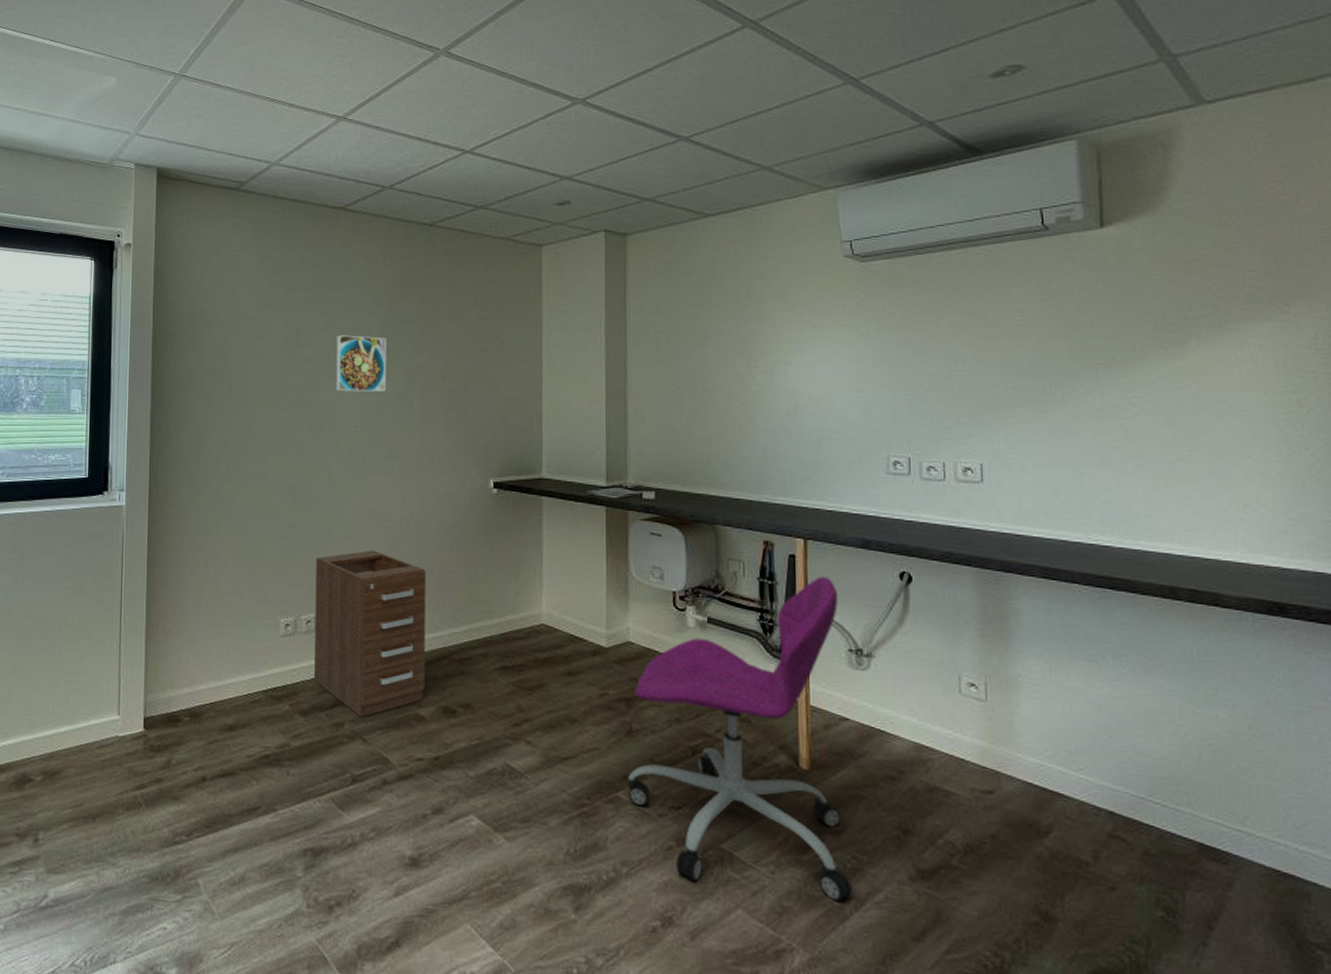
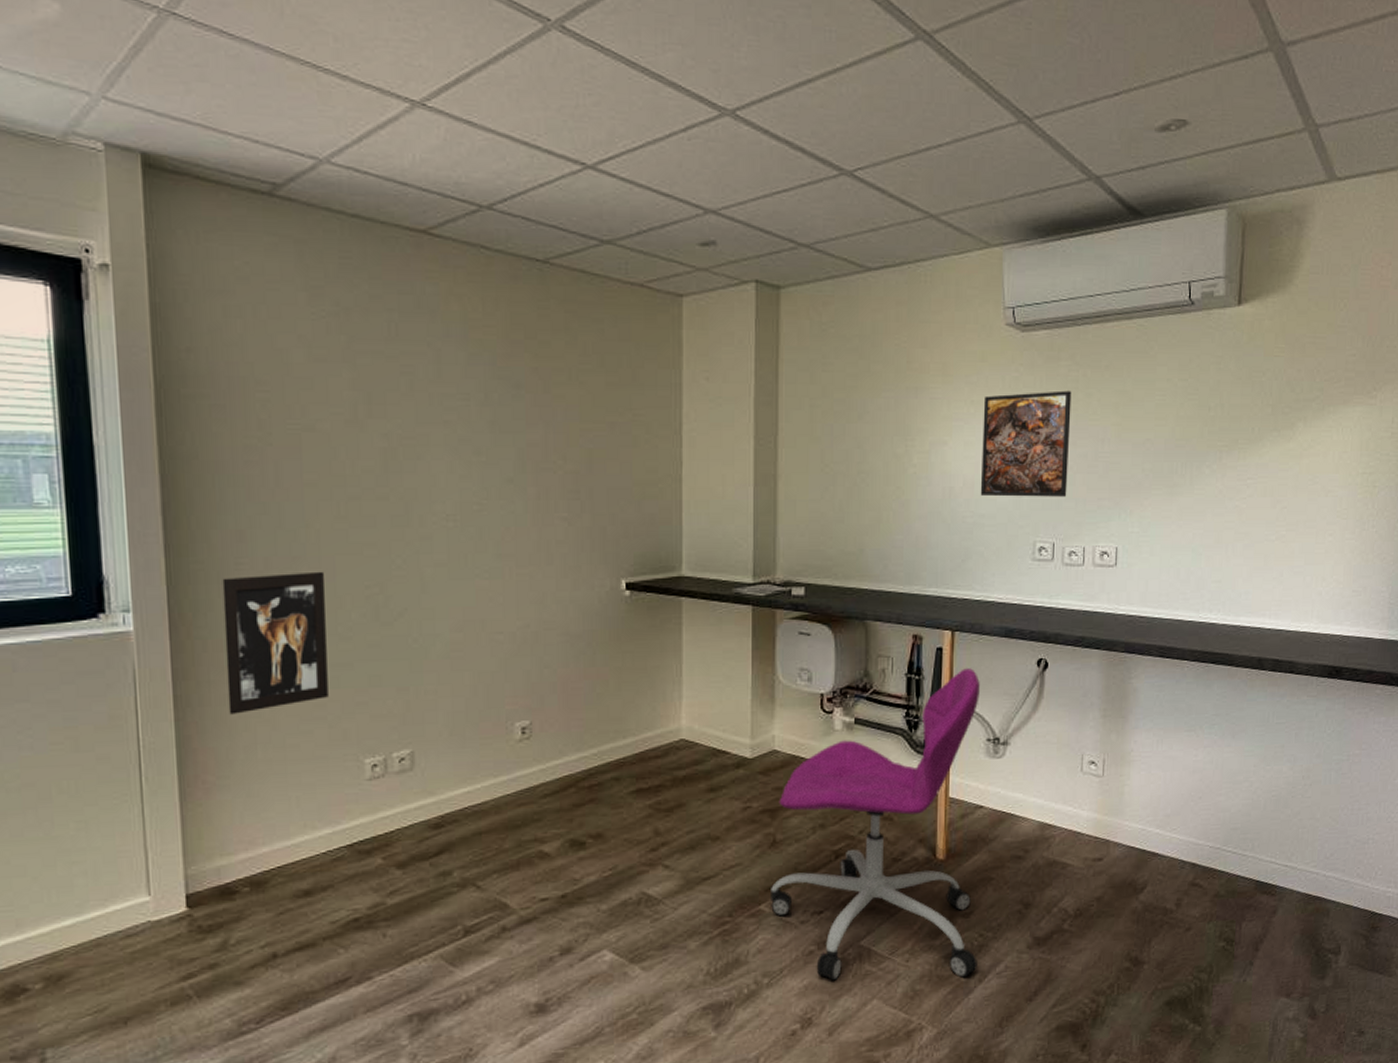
wall art: none [184,465,259,575] -> present [222,571,328,715]
filing cabinet: present [314,550,427,717] -> none [408,669,549,862]
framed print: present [336,335,386,392] -> none [423,403,491,476]
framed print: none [825,314,921,413] -> present [980,390,1072,497]

